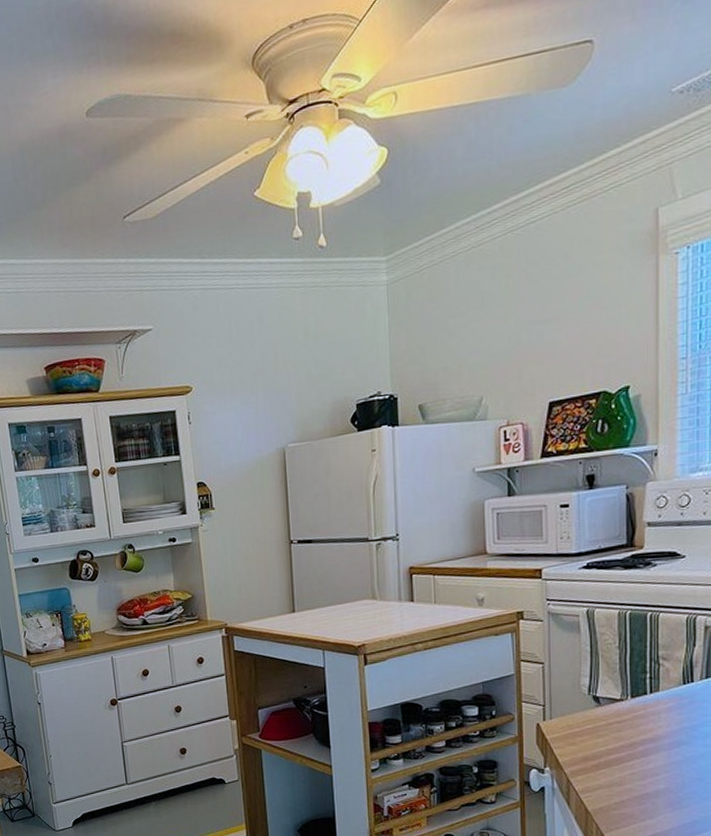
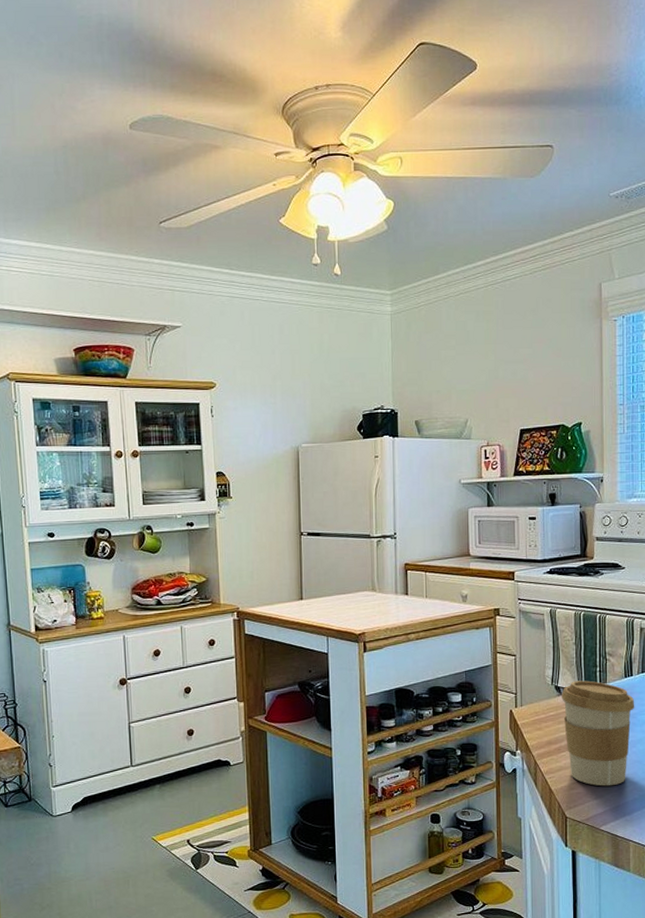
coffee cup: none [601,689,696,807] -> present [562,680,635,787]

